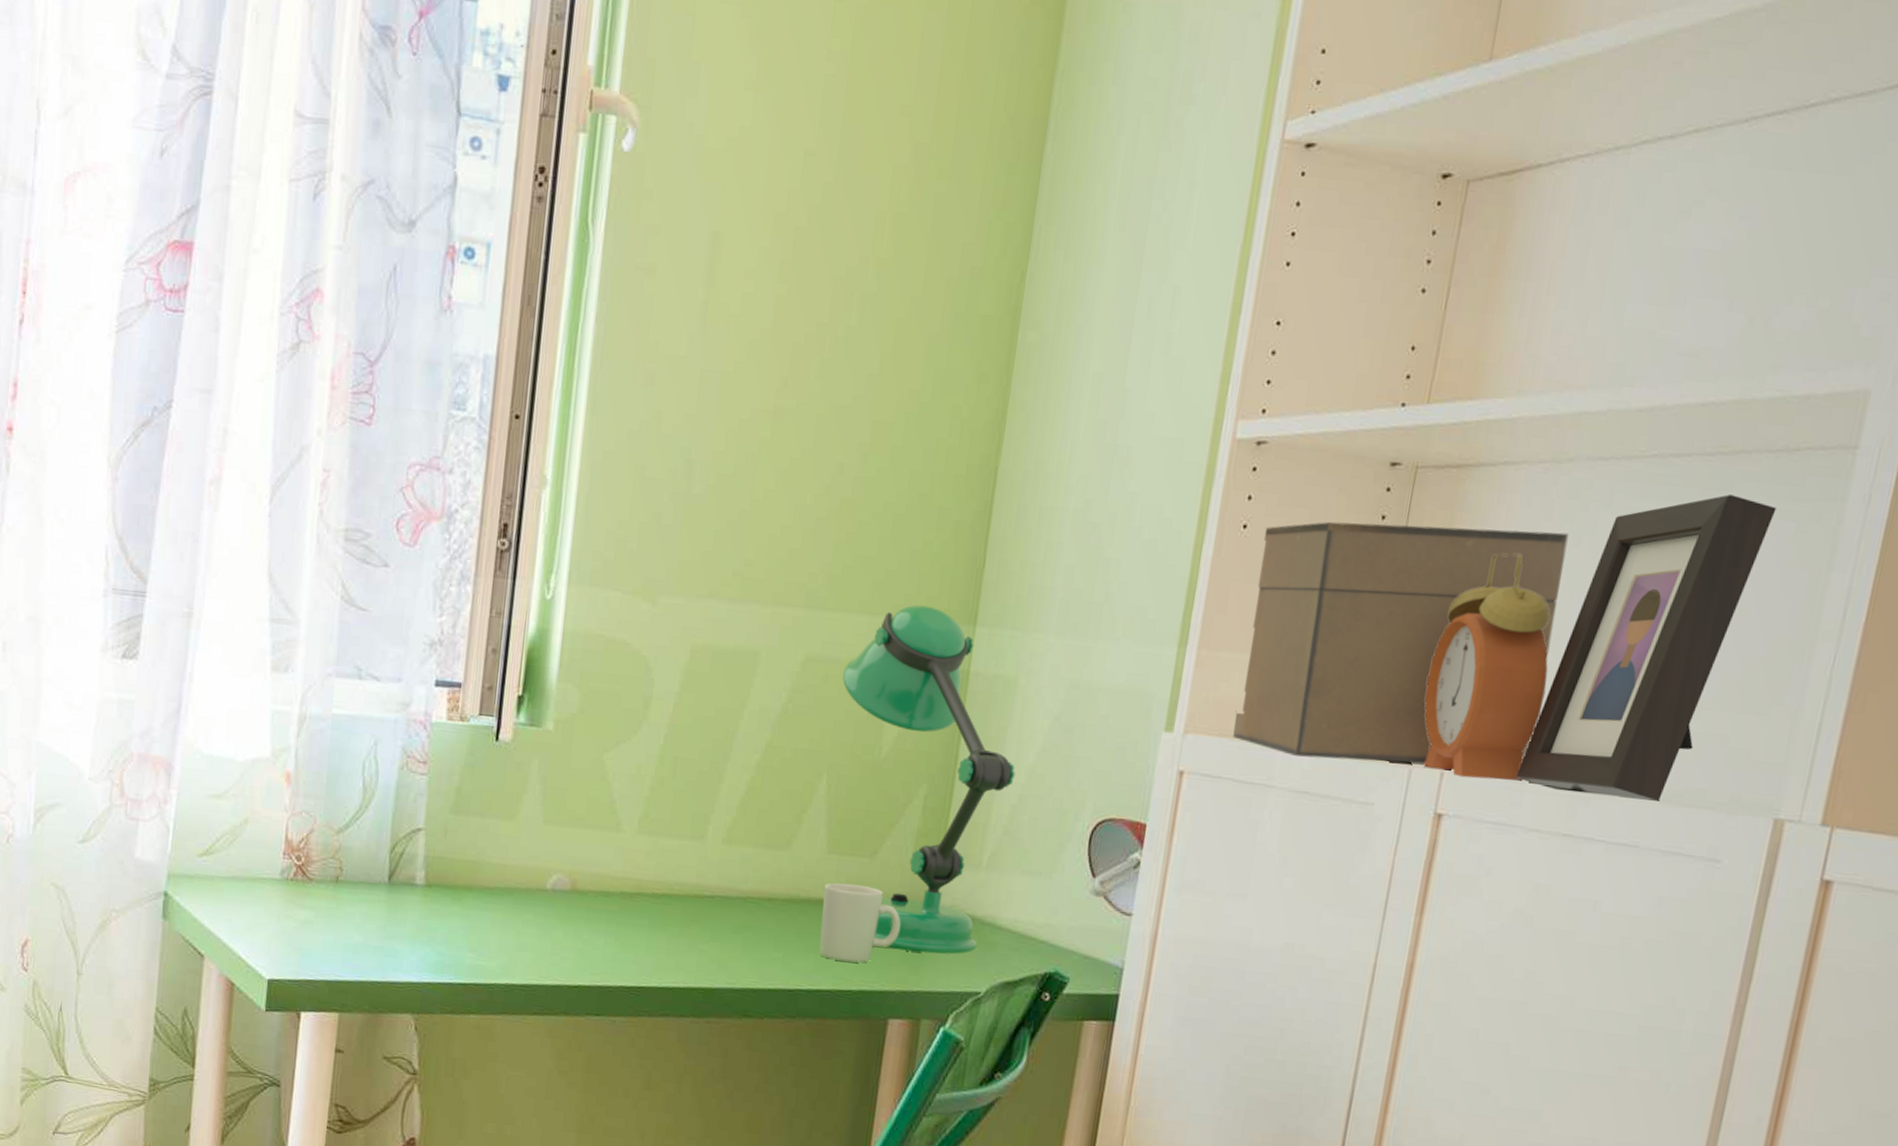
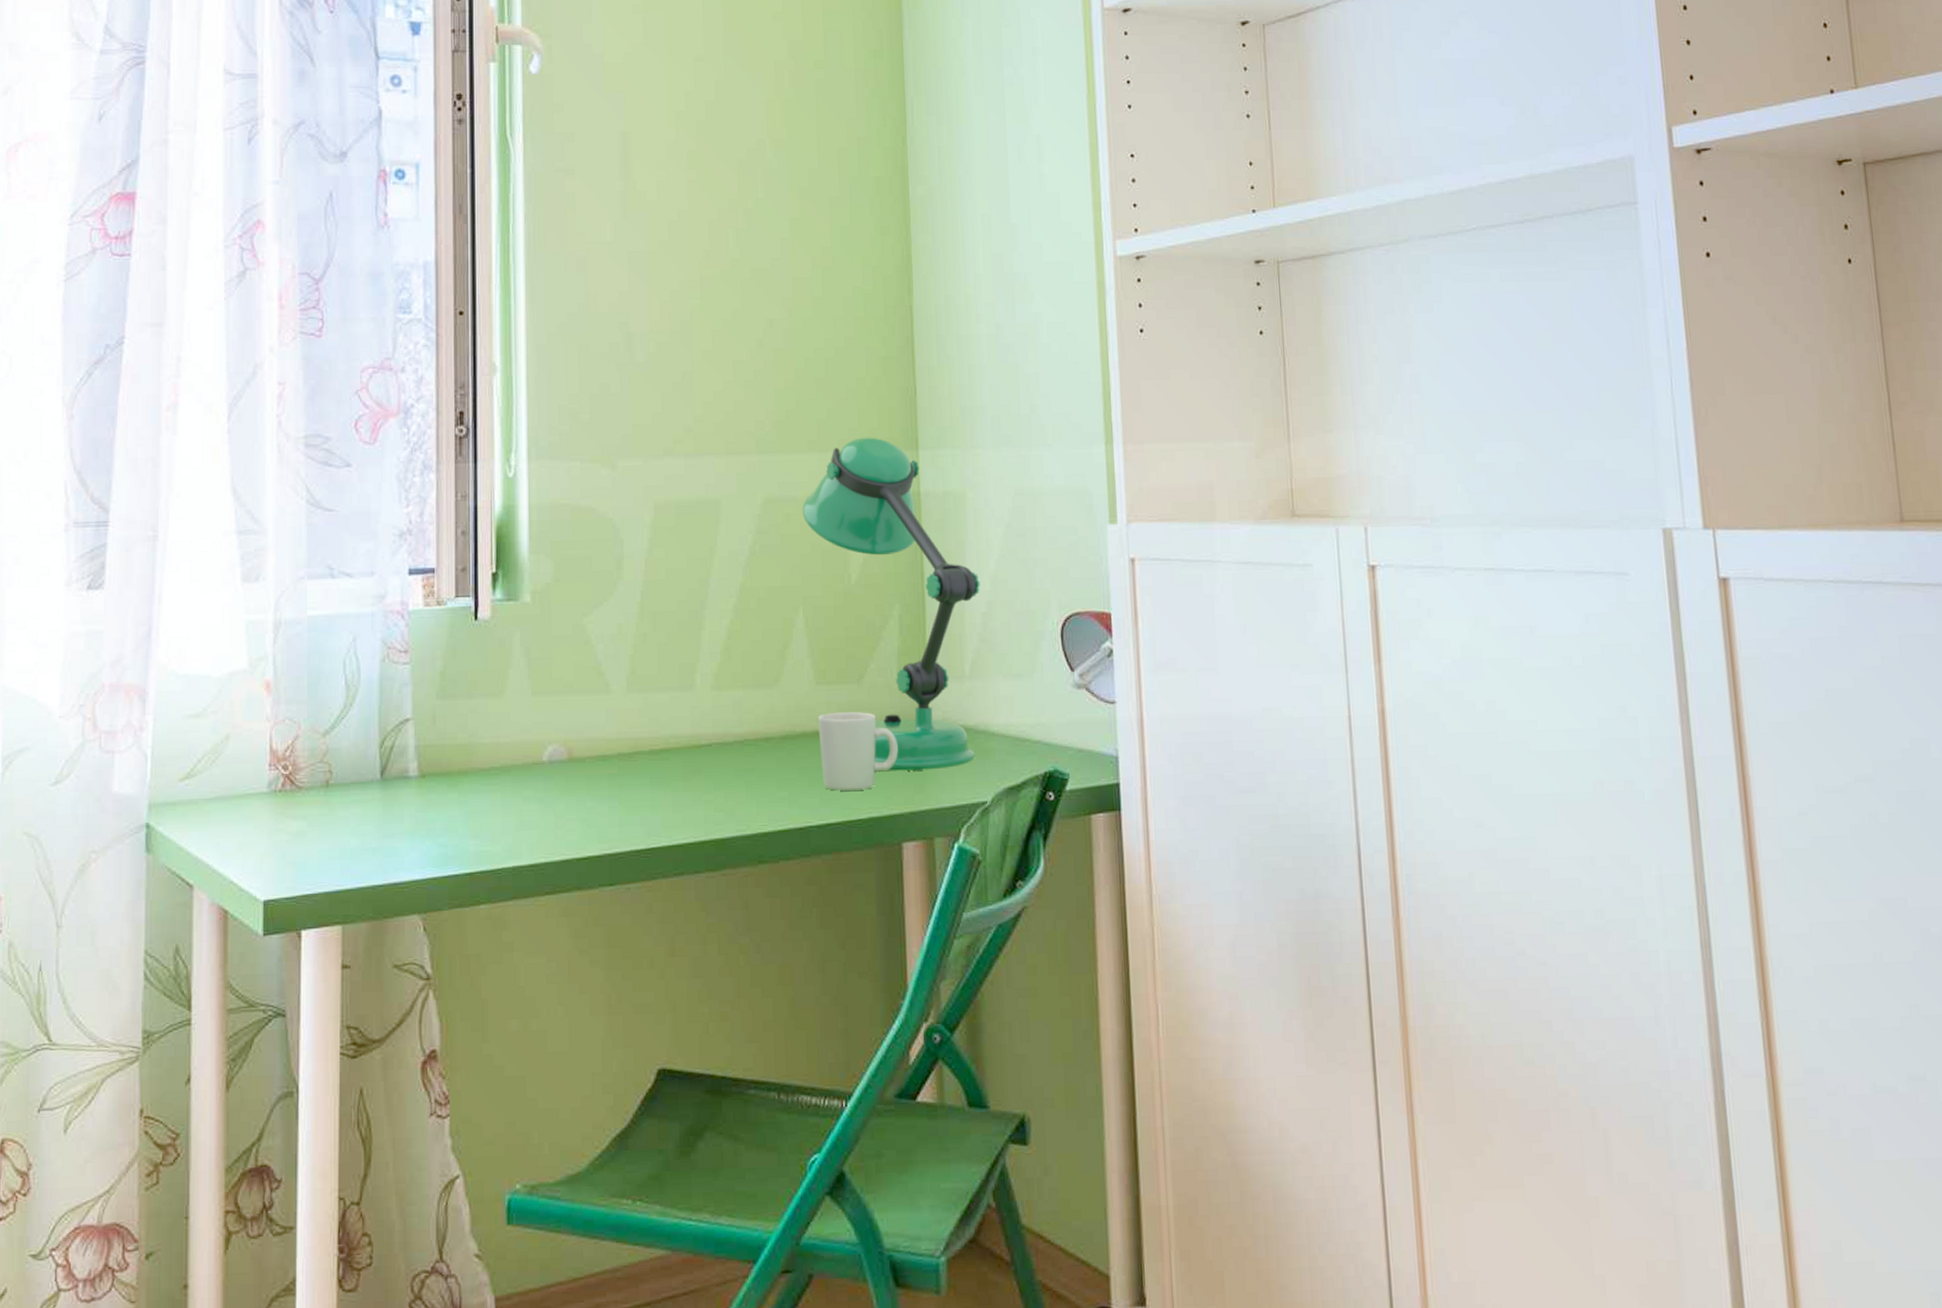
decorative box: present [1233,521,1569,764] -> none [1159,302,1437,531]
alarm clock: present [1424,553,1550,781] -> none [1331,326,1438,529]
picture frame: present [1515,494,1777,801] -> none [1430,254,1587,530]

